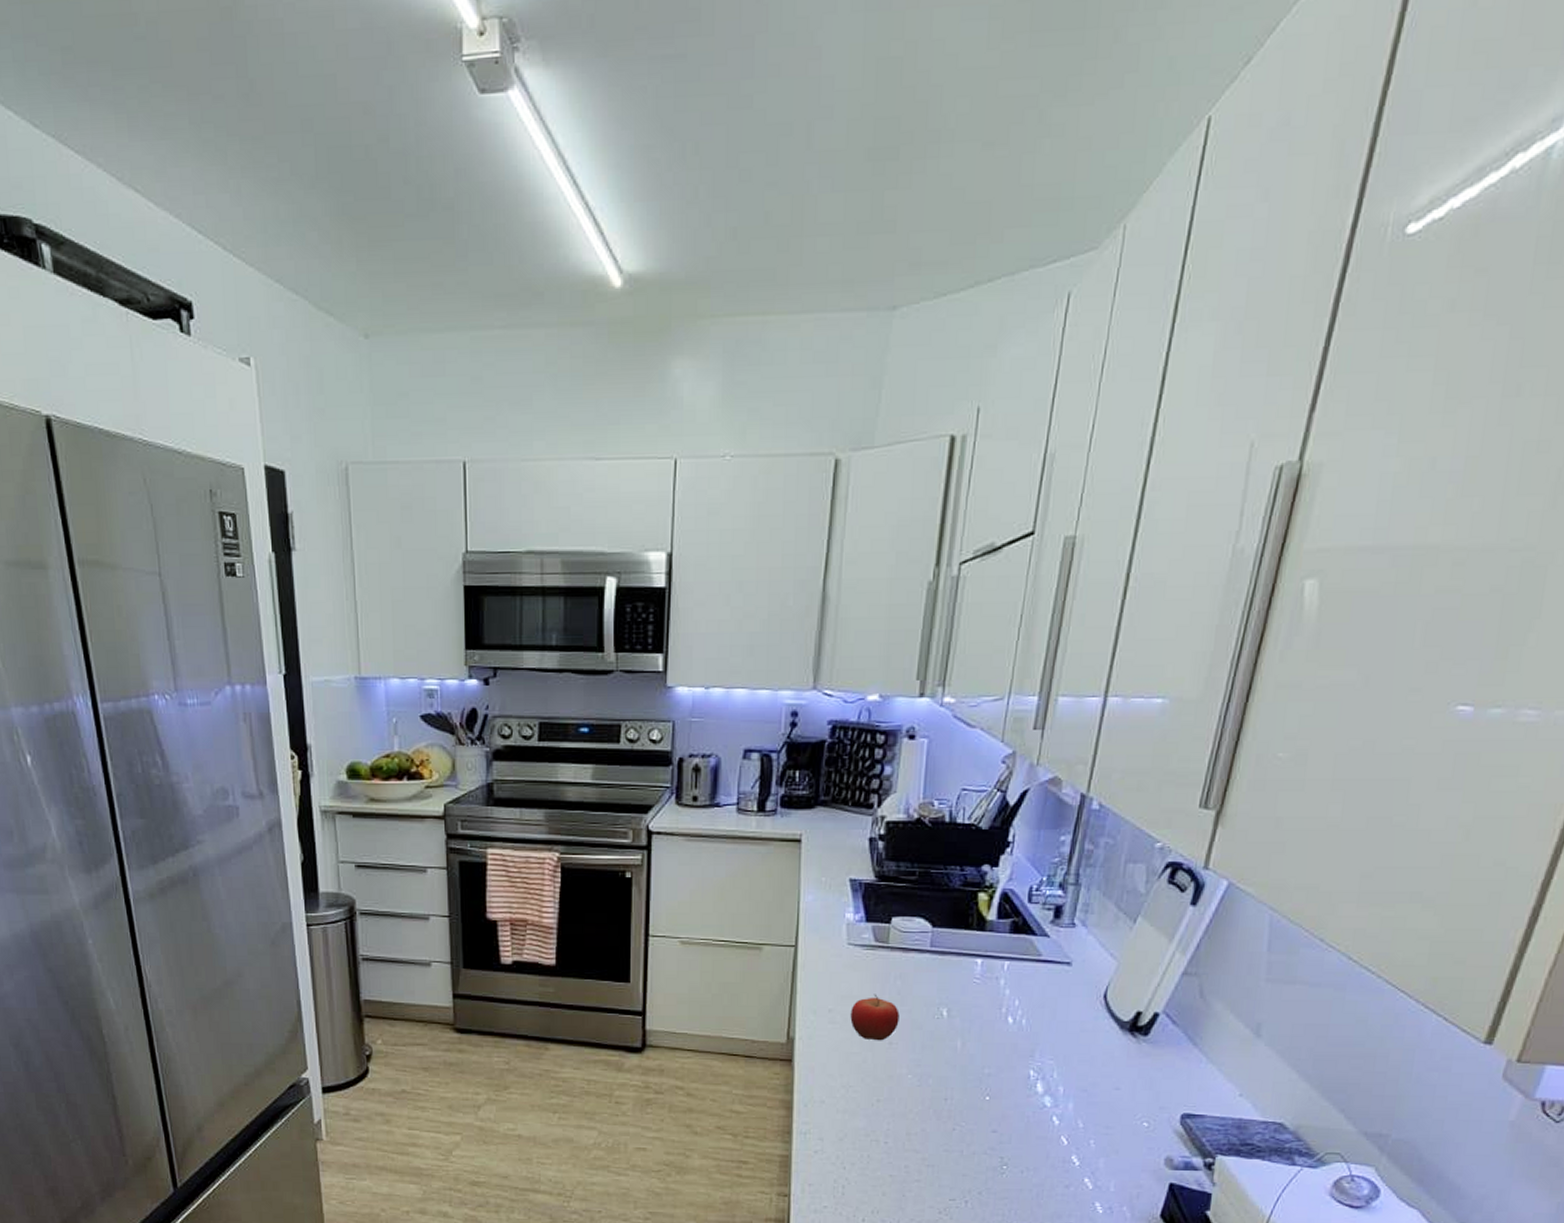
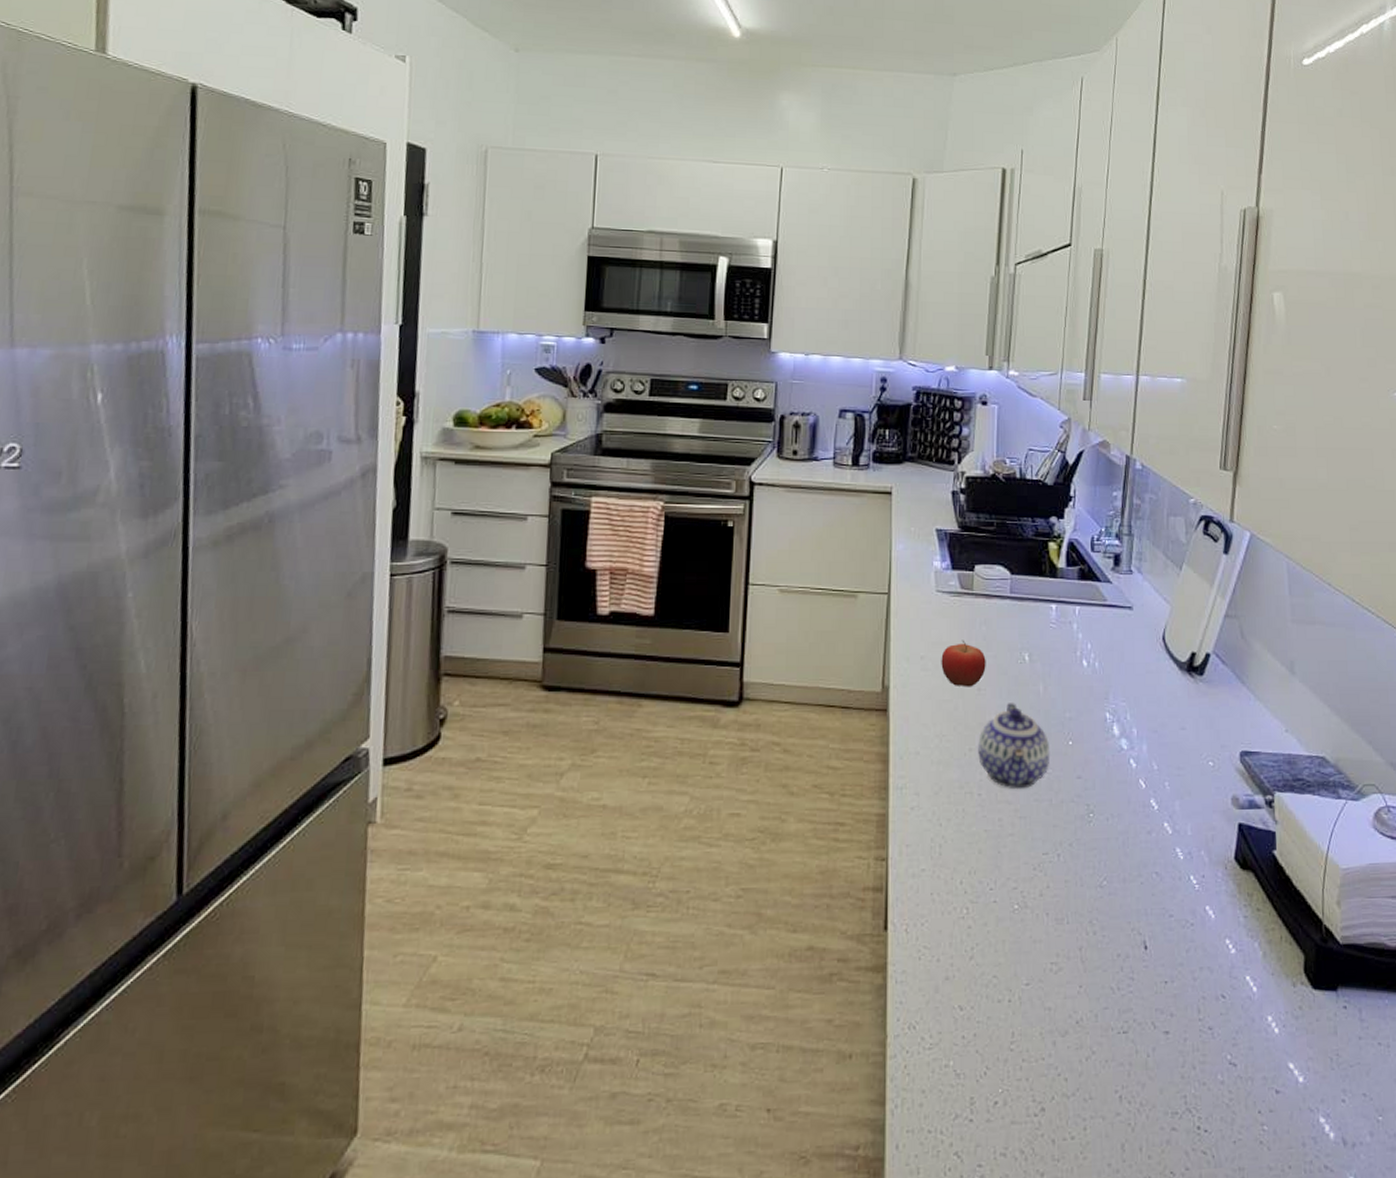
teapot: none [886,1057,965,1140] -> present [978,703,1050,790]

